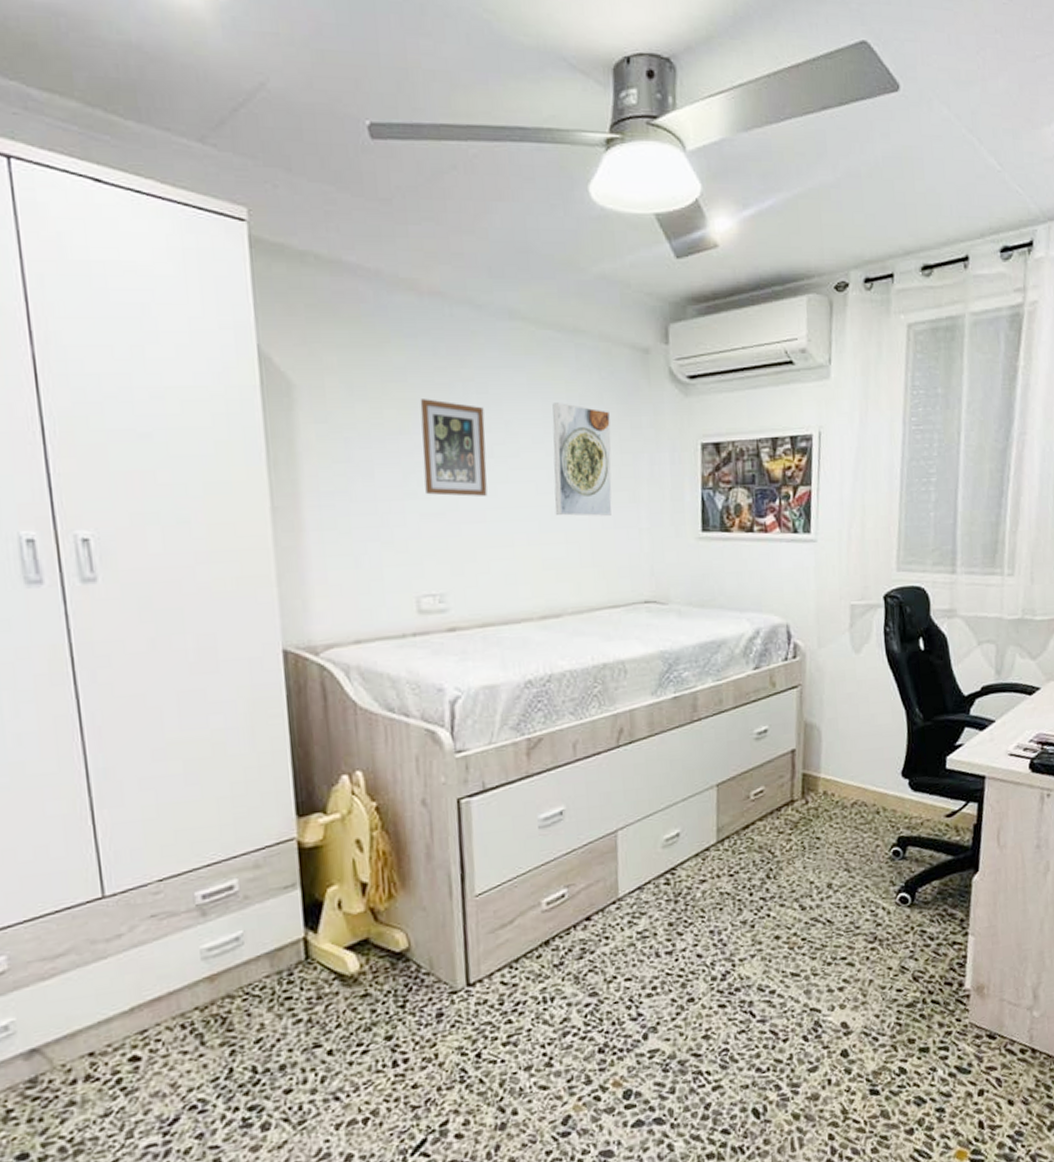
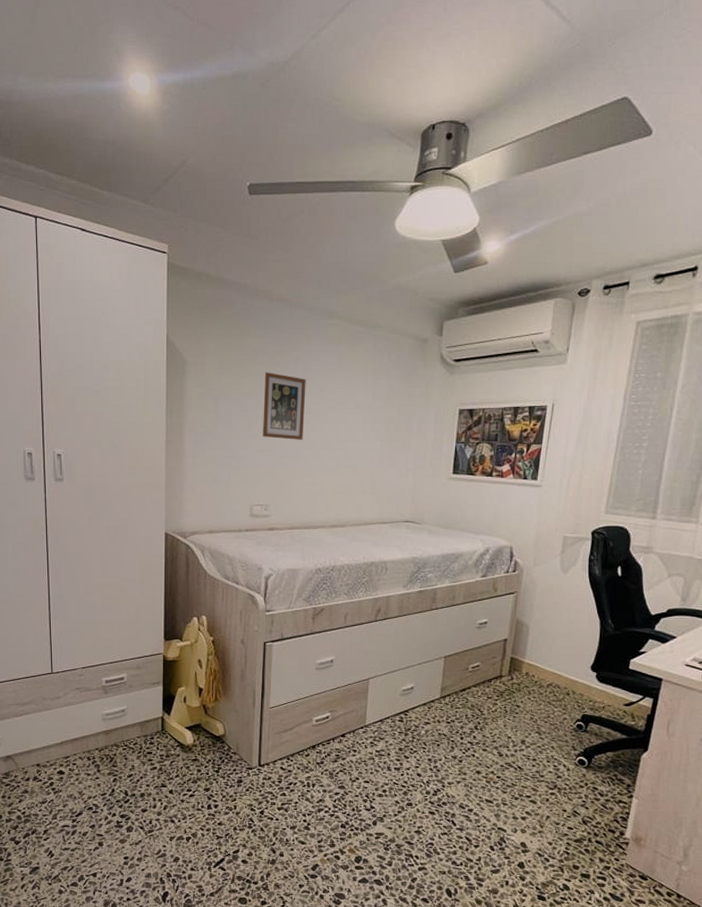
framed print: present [552,403,612,517] -> none [348,377,394,458]

